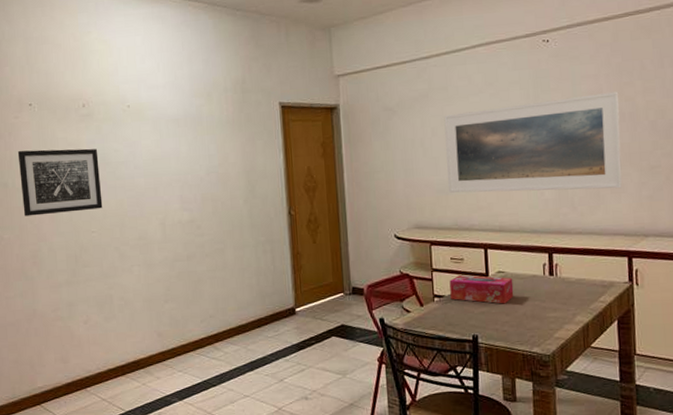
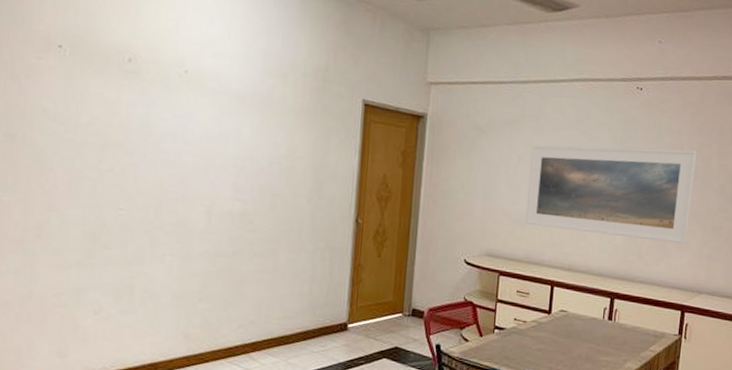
wall art: present [17,148,103,216] -> none [32,98,140,184]
tissue box: present [449,275,514,304] -> none [511,309,574,343]

